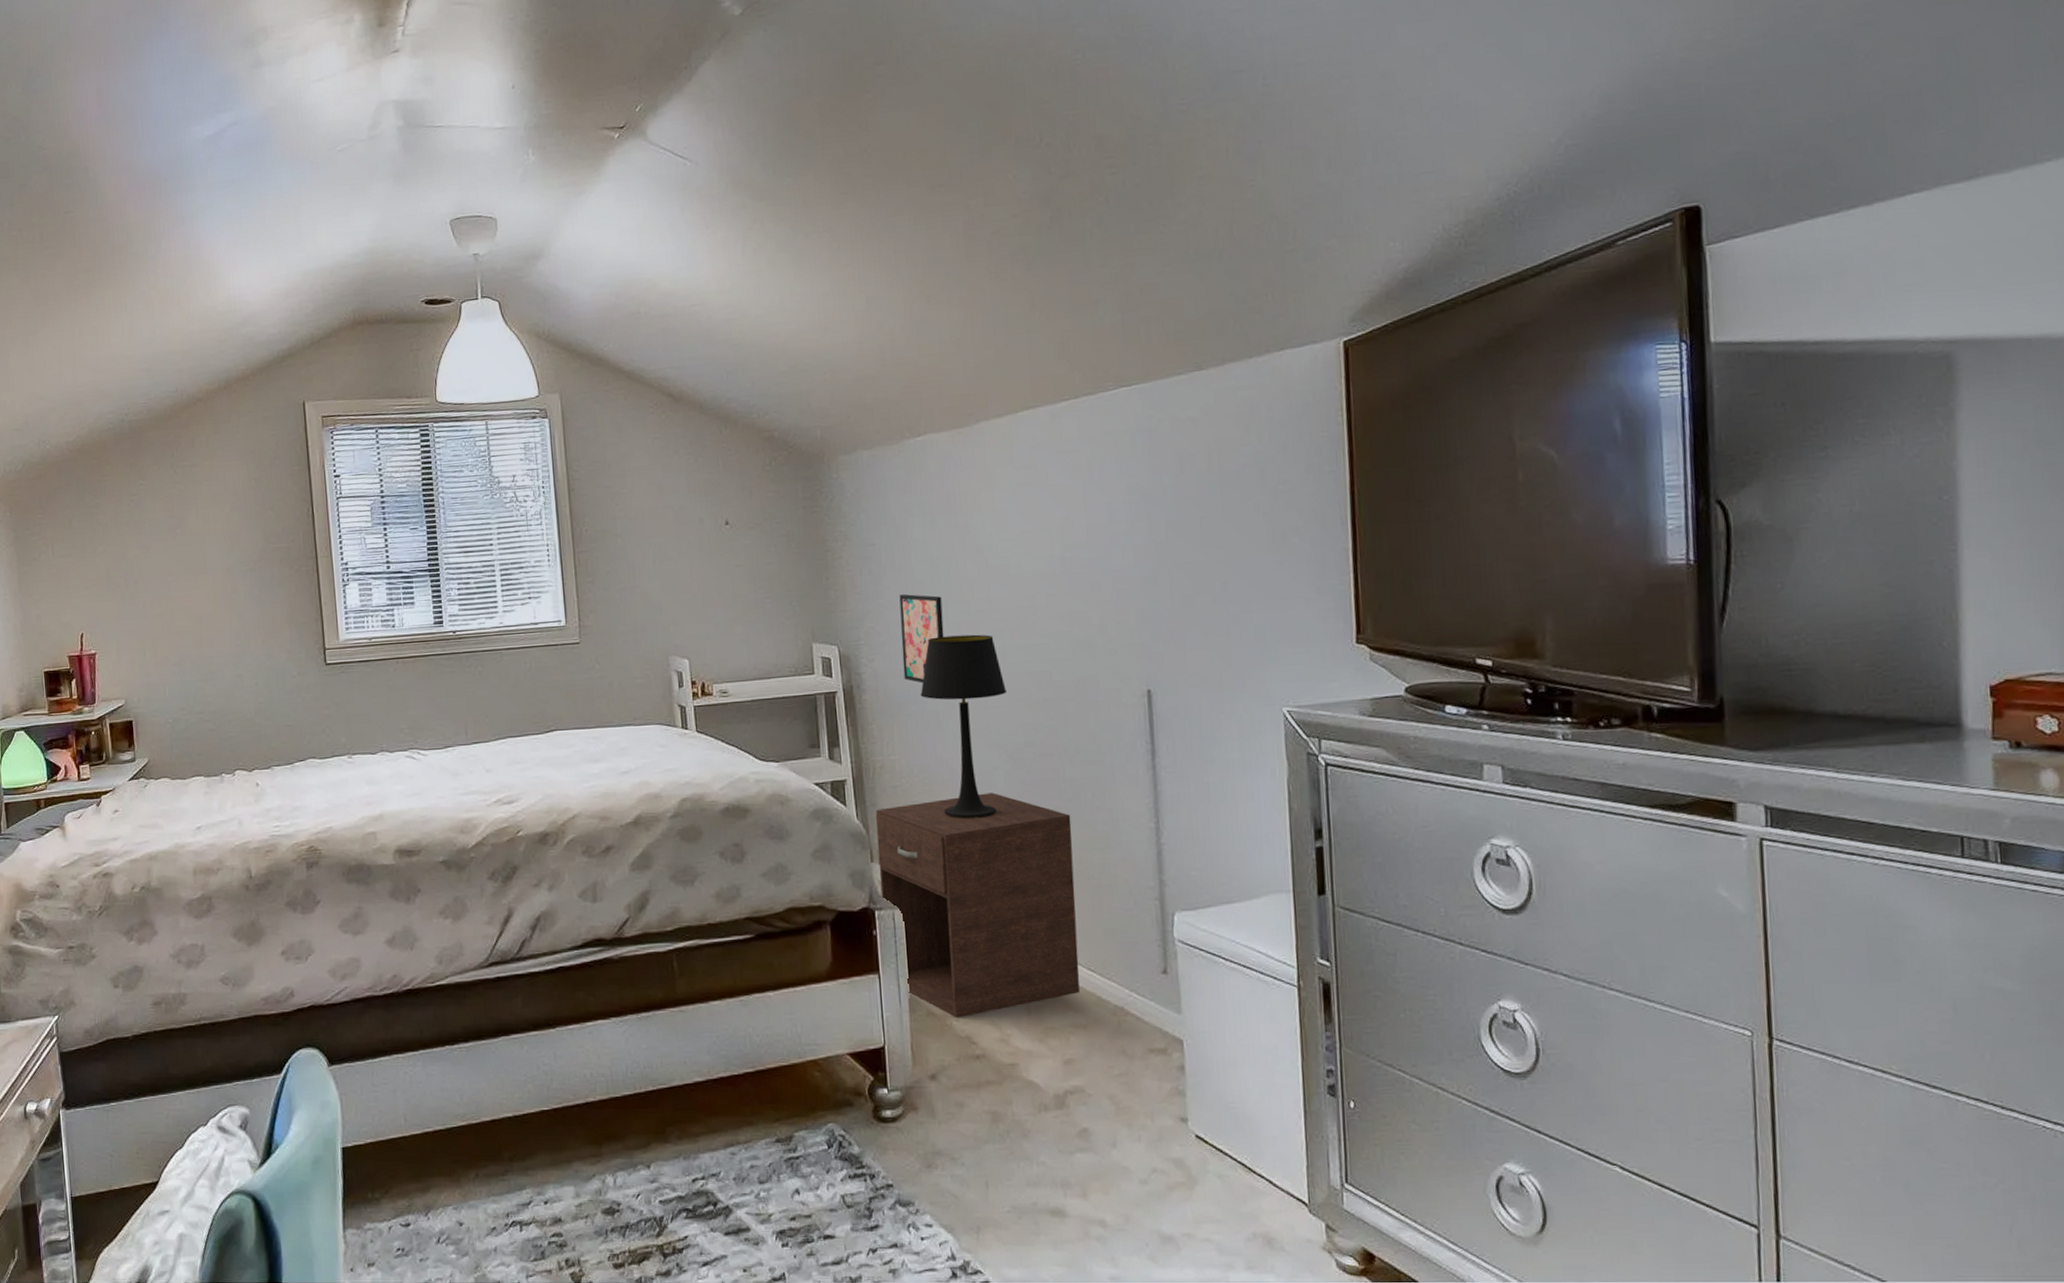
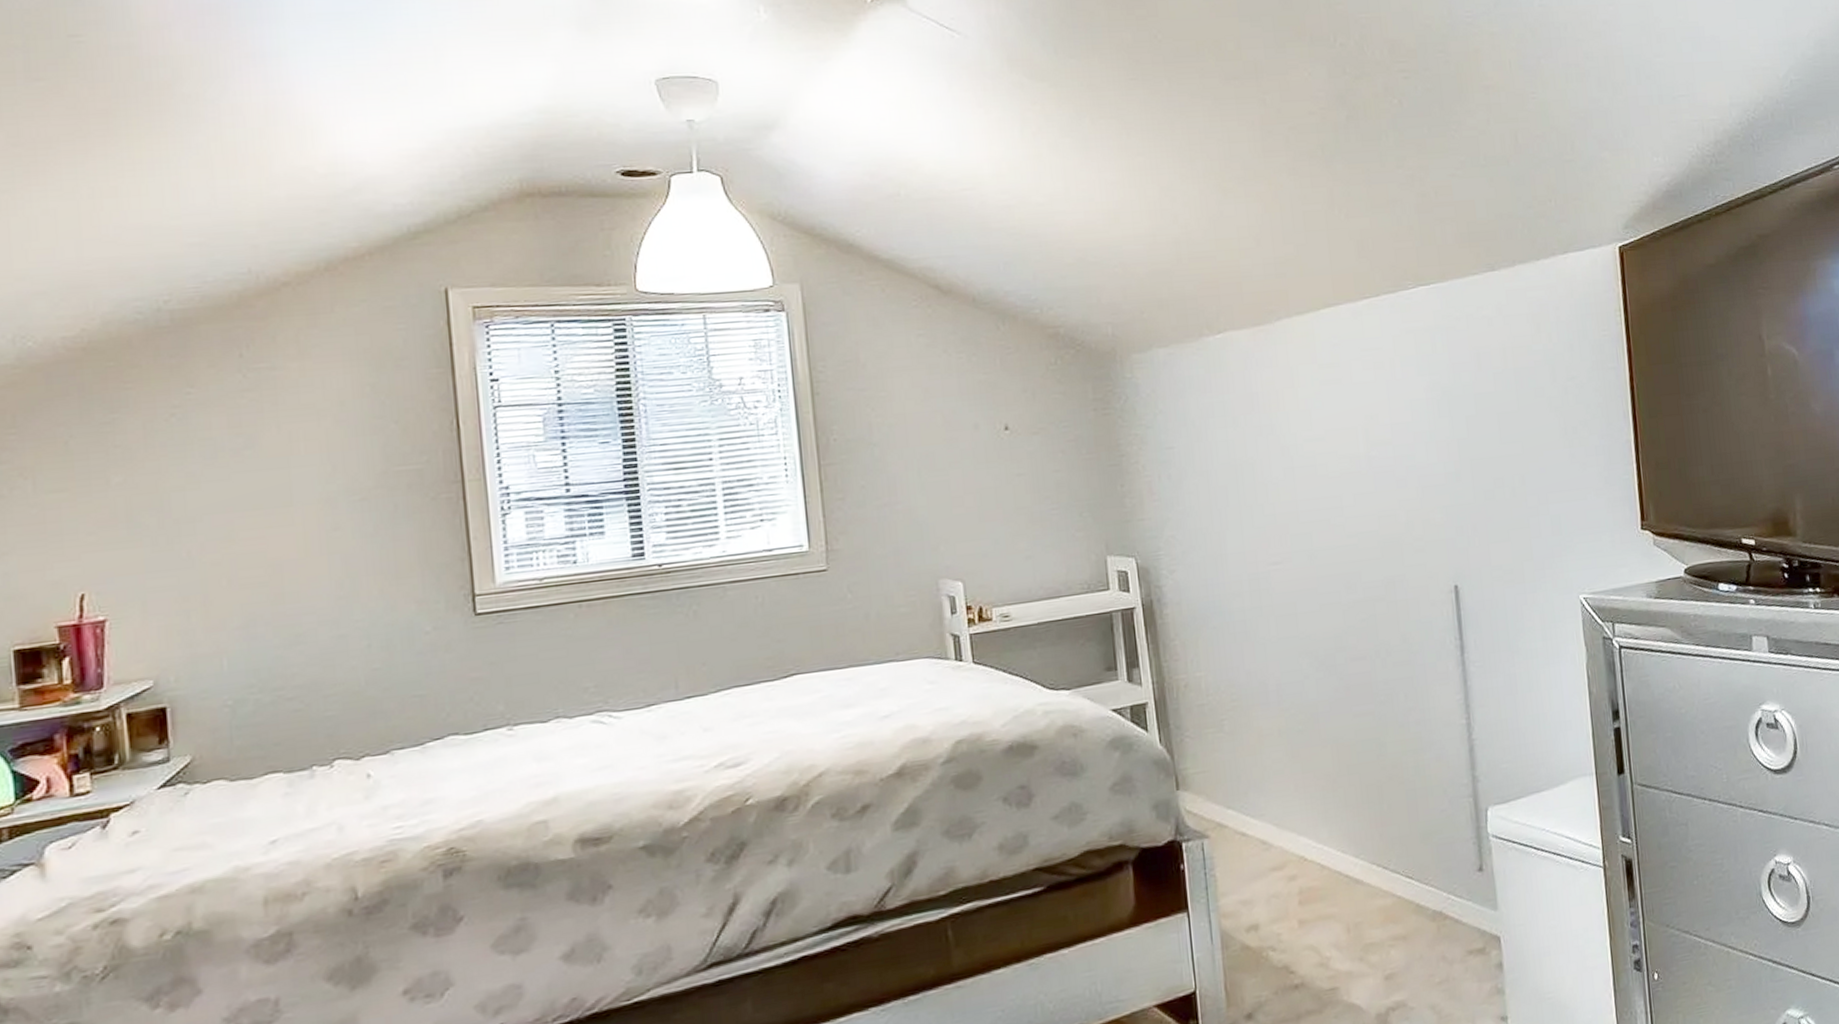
nightstand: present [875,792,1080,1019] -> none [1180,702,1398,949]
wall art: present [899,594,944,684] -> none [1201,499,1250,593]
table lamp: present [920,634,1007,819] -> none [1226,538,1317,734]

